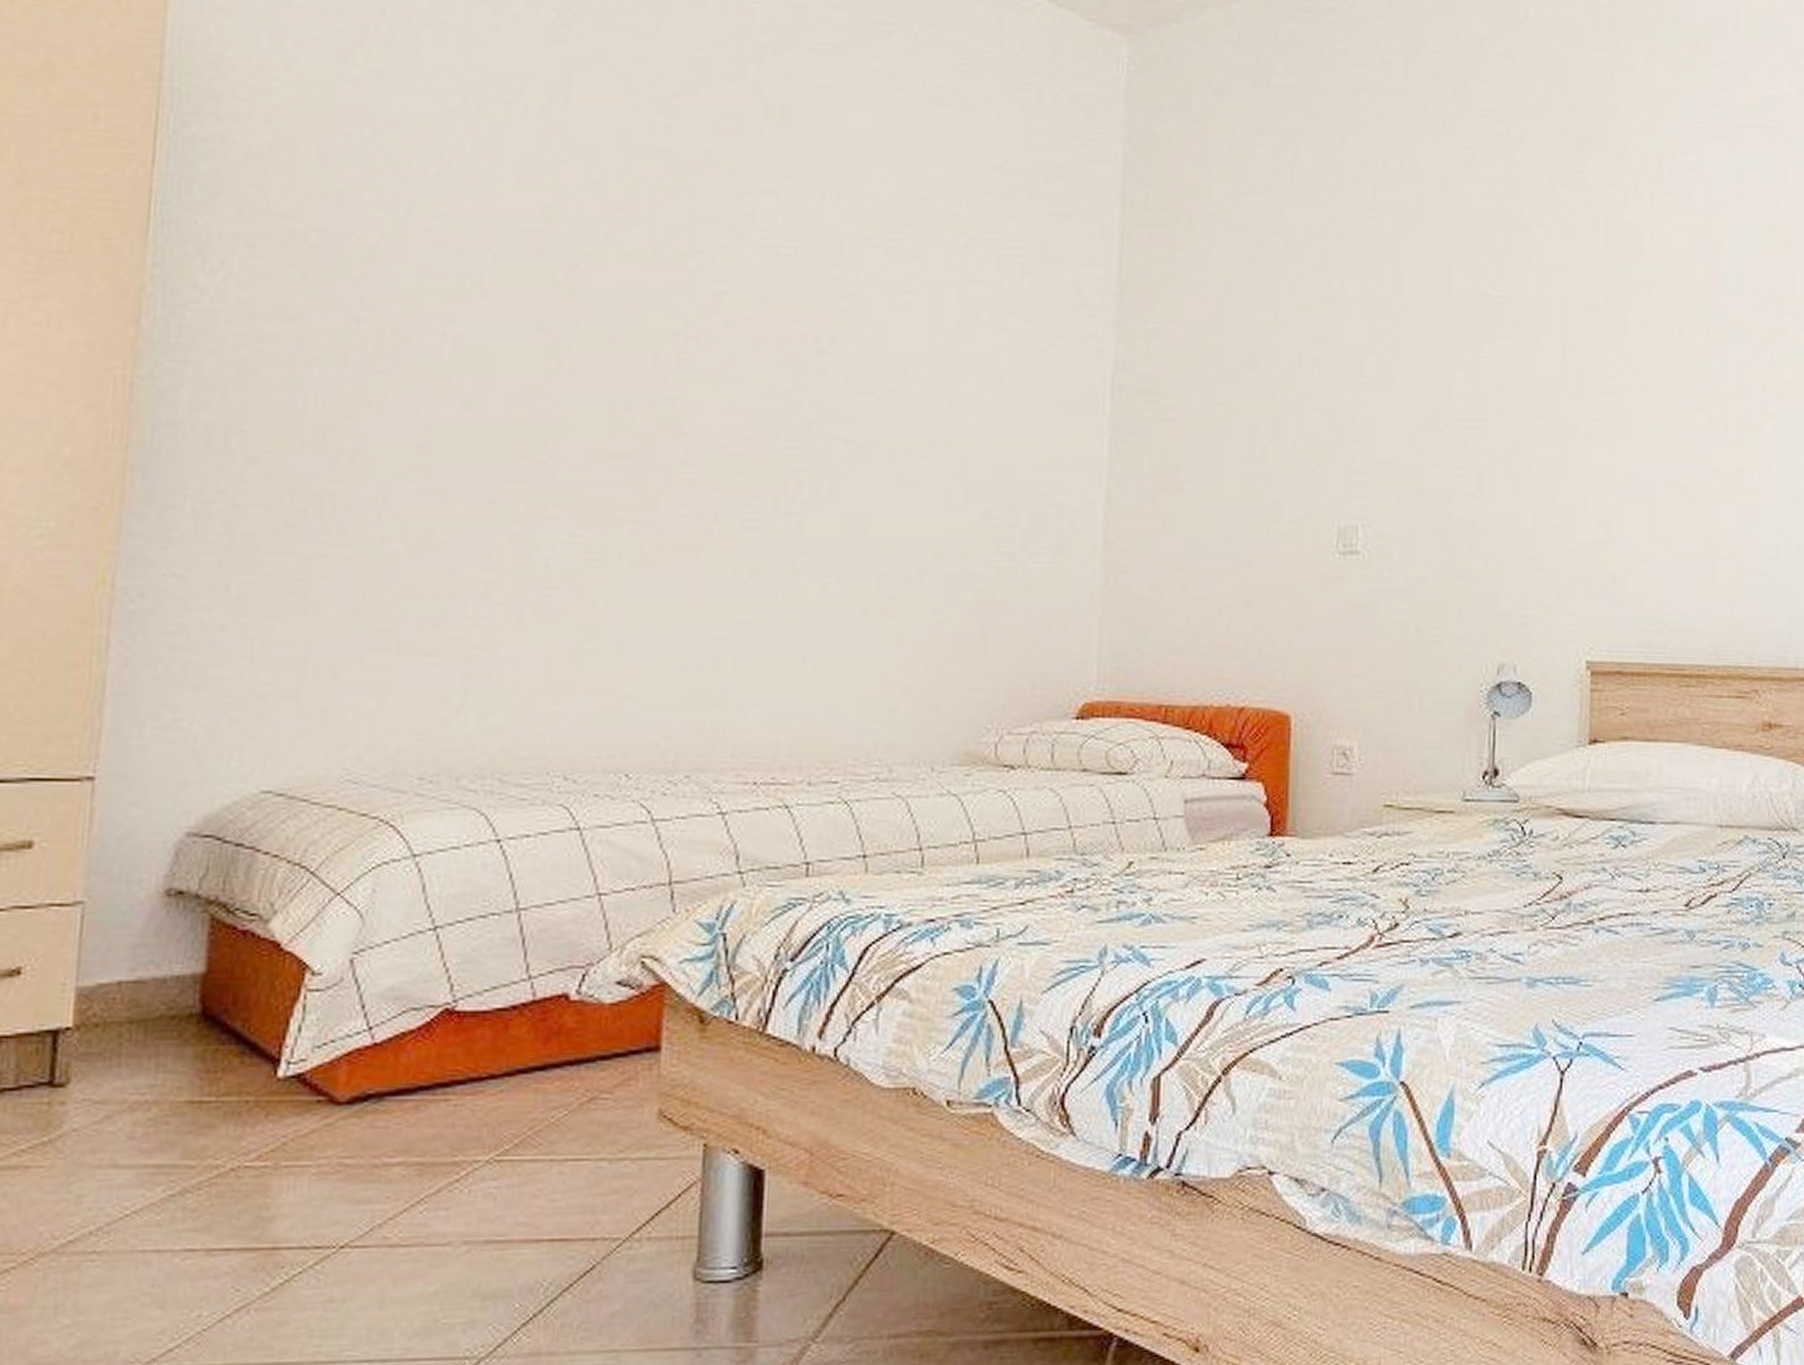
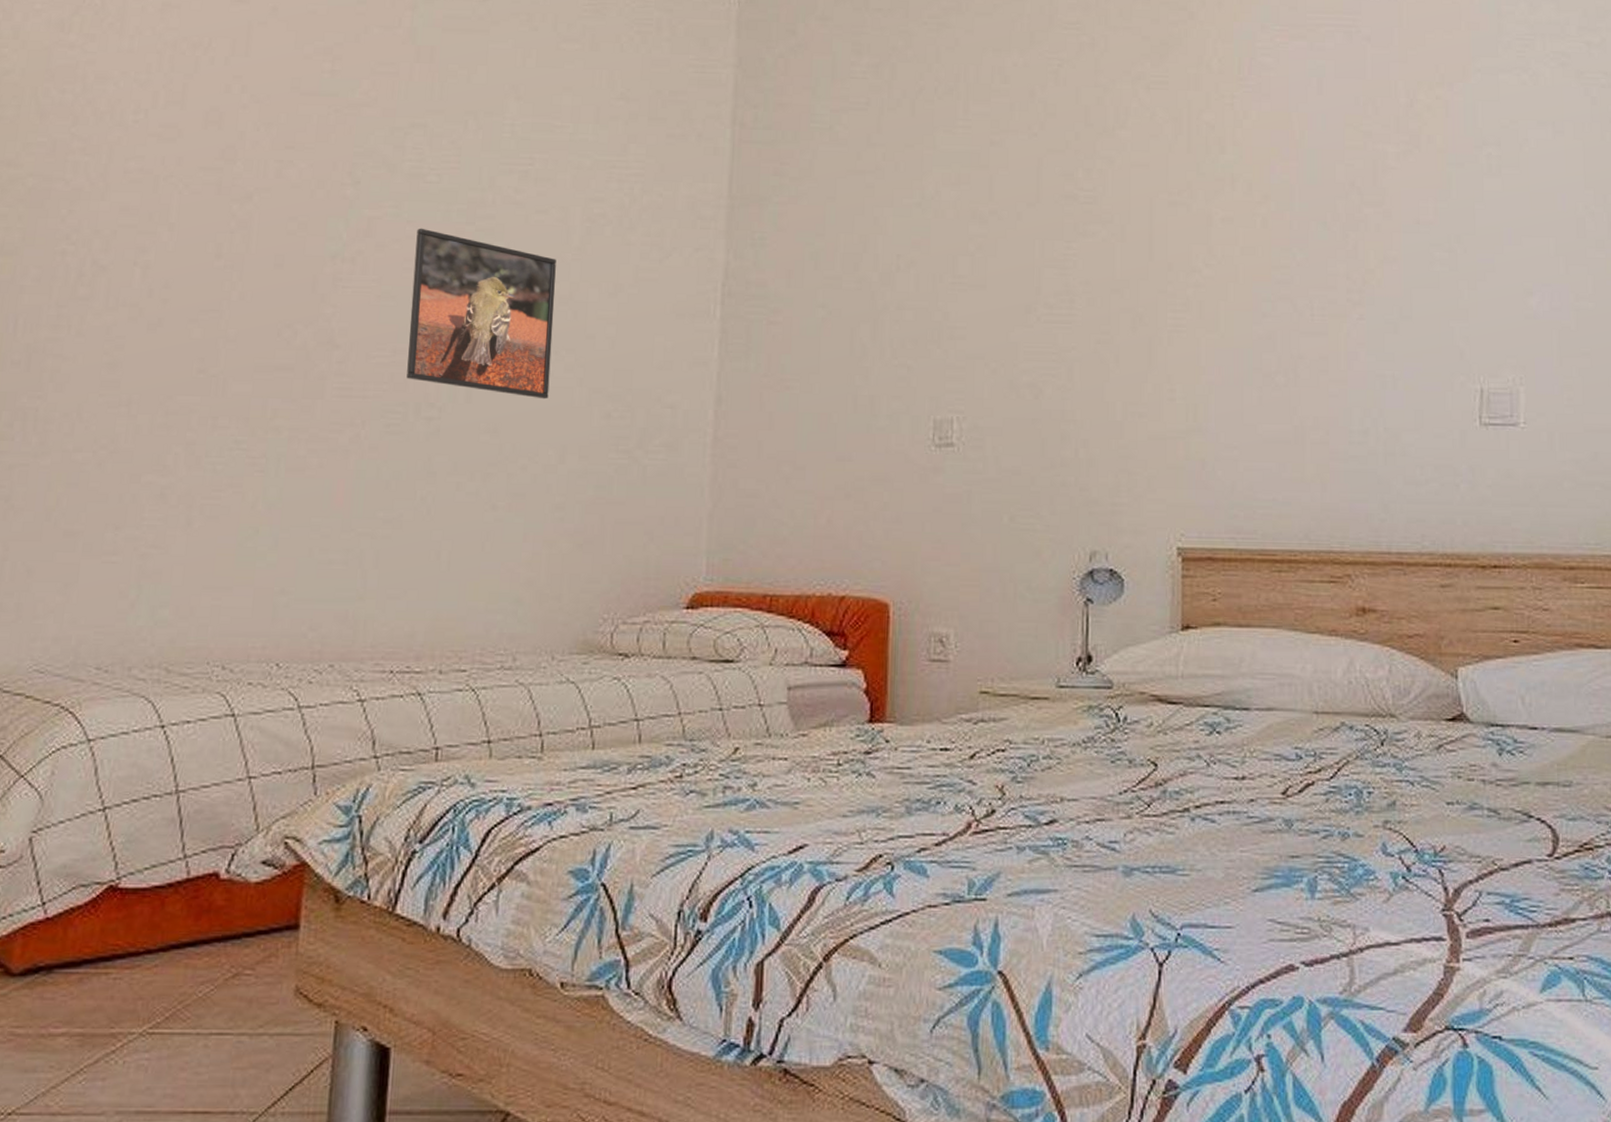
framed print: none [763,305,929,496] -> present [406,228,556,400]

